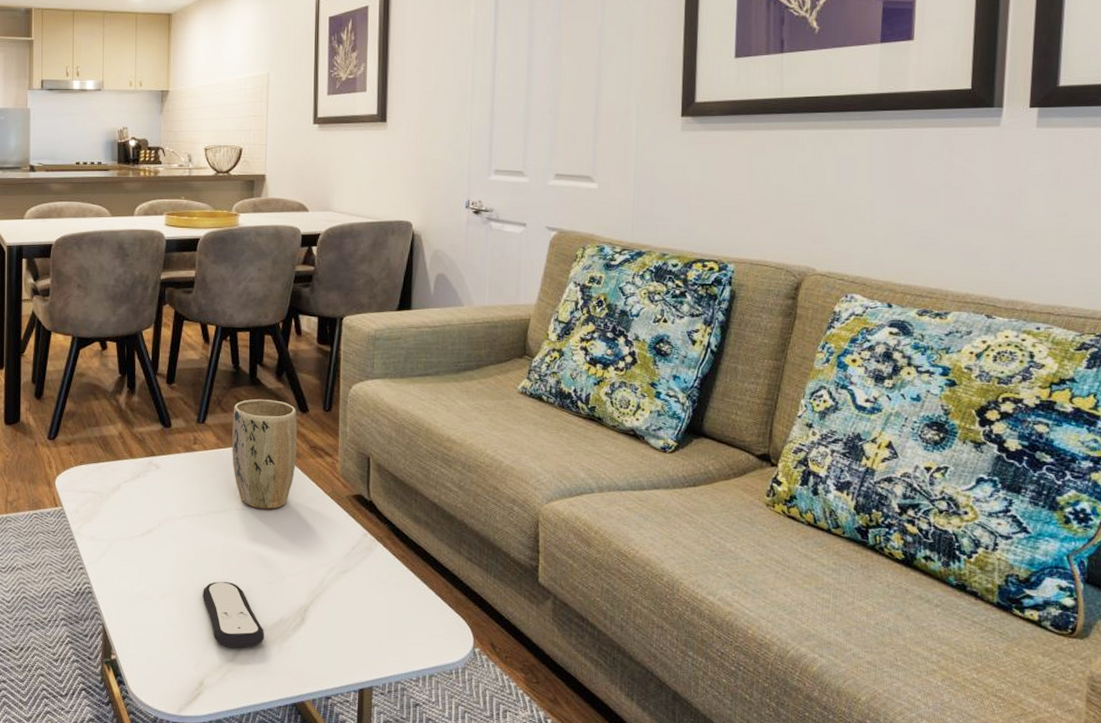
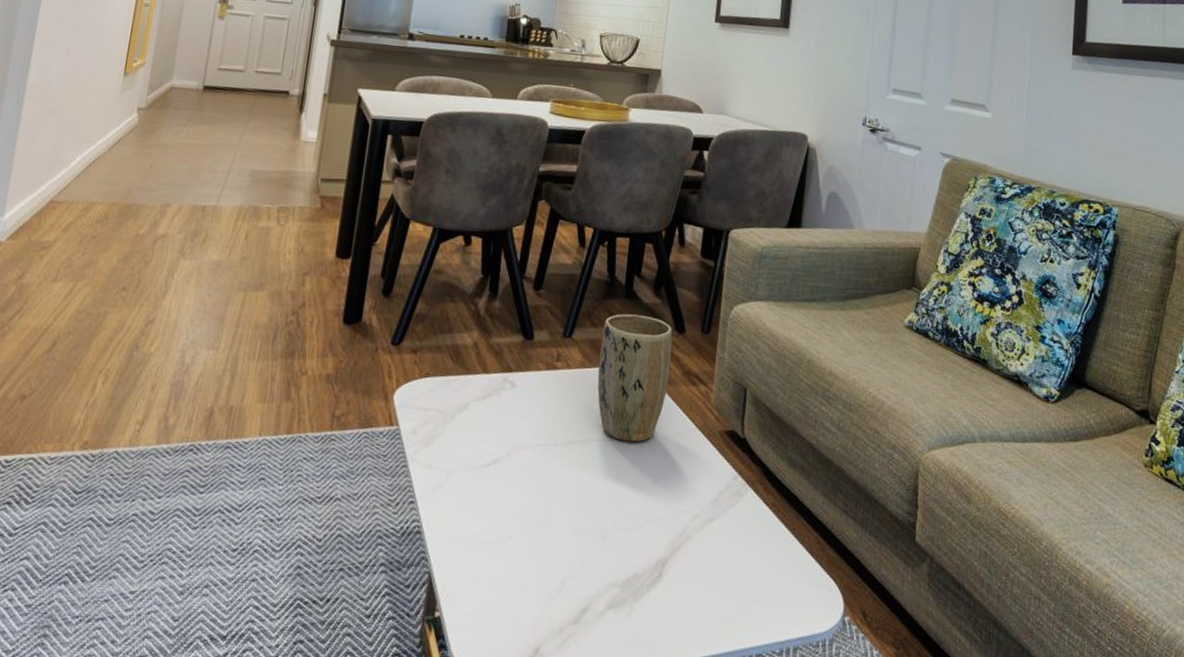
remote control: present [203,582,265,648] -> none [549,525,616,608]

